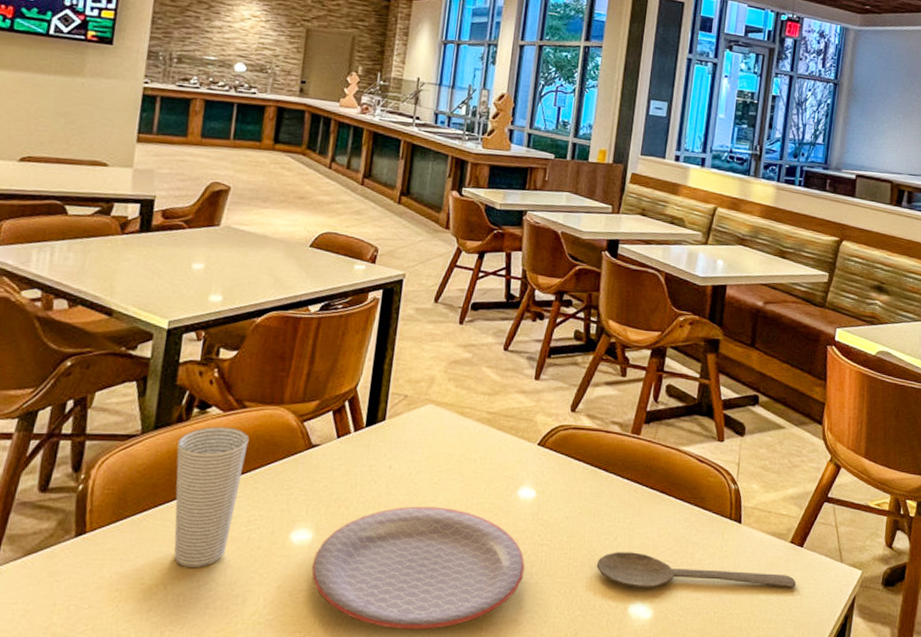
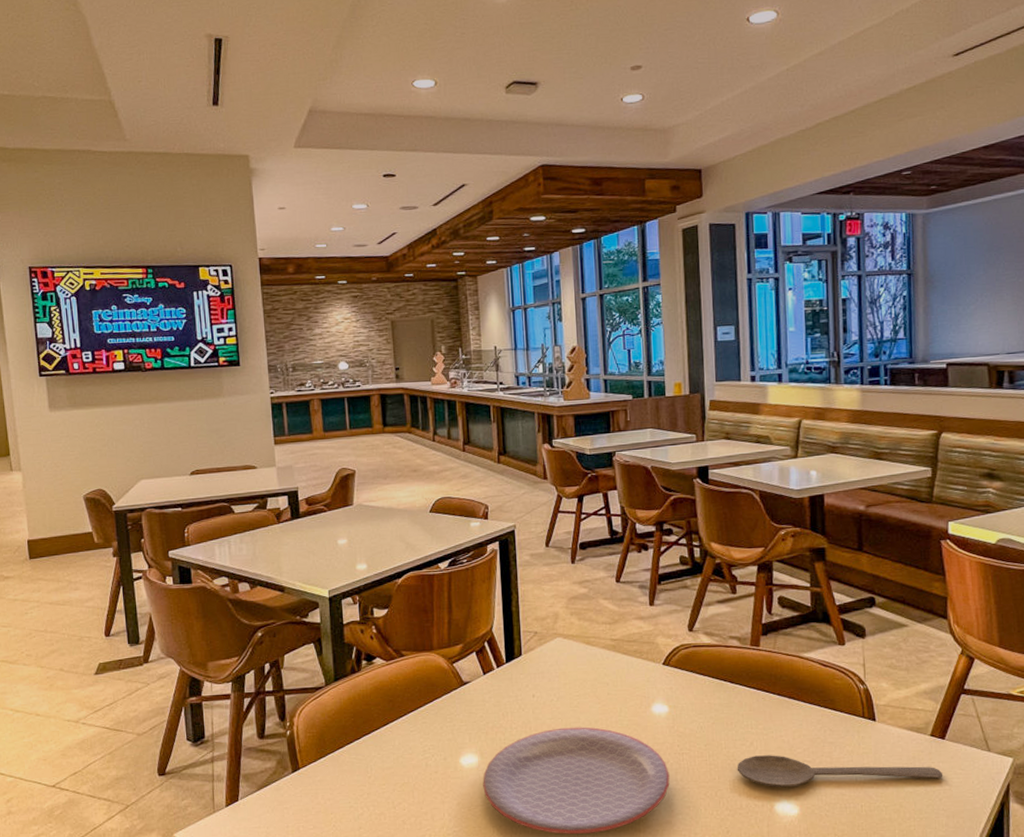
cup: present [173,426,249,567] -> none [355,673,411,791]

